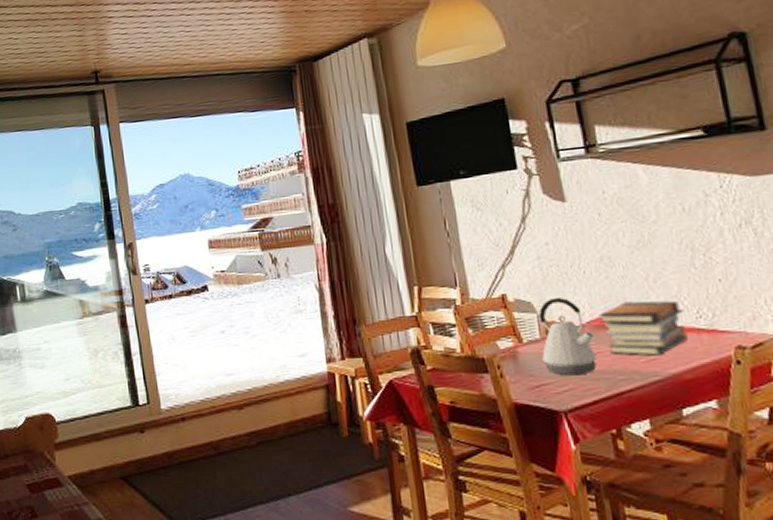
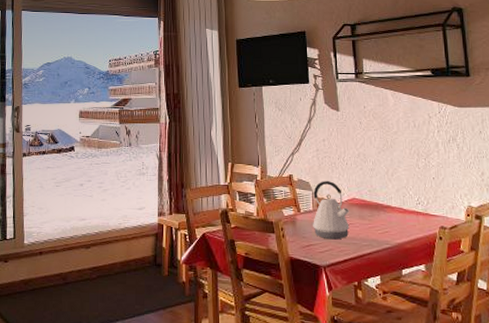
book stack: present [598,300,688,356] -> none [353,188,410,229]

